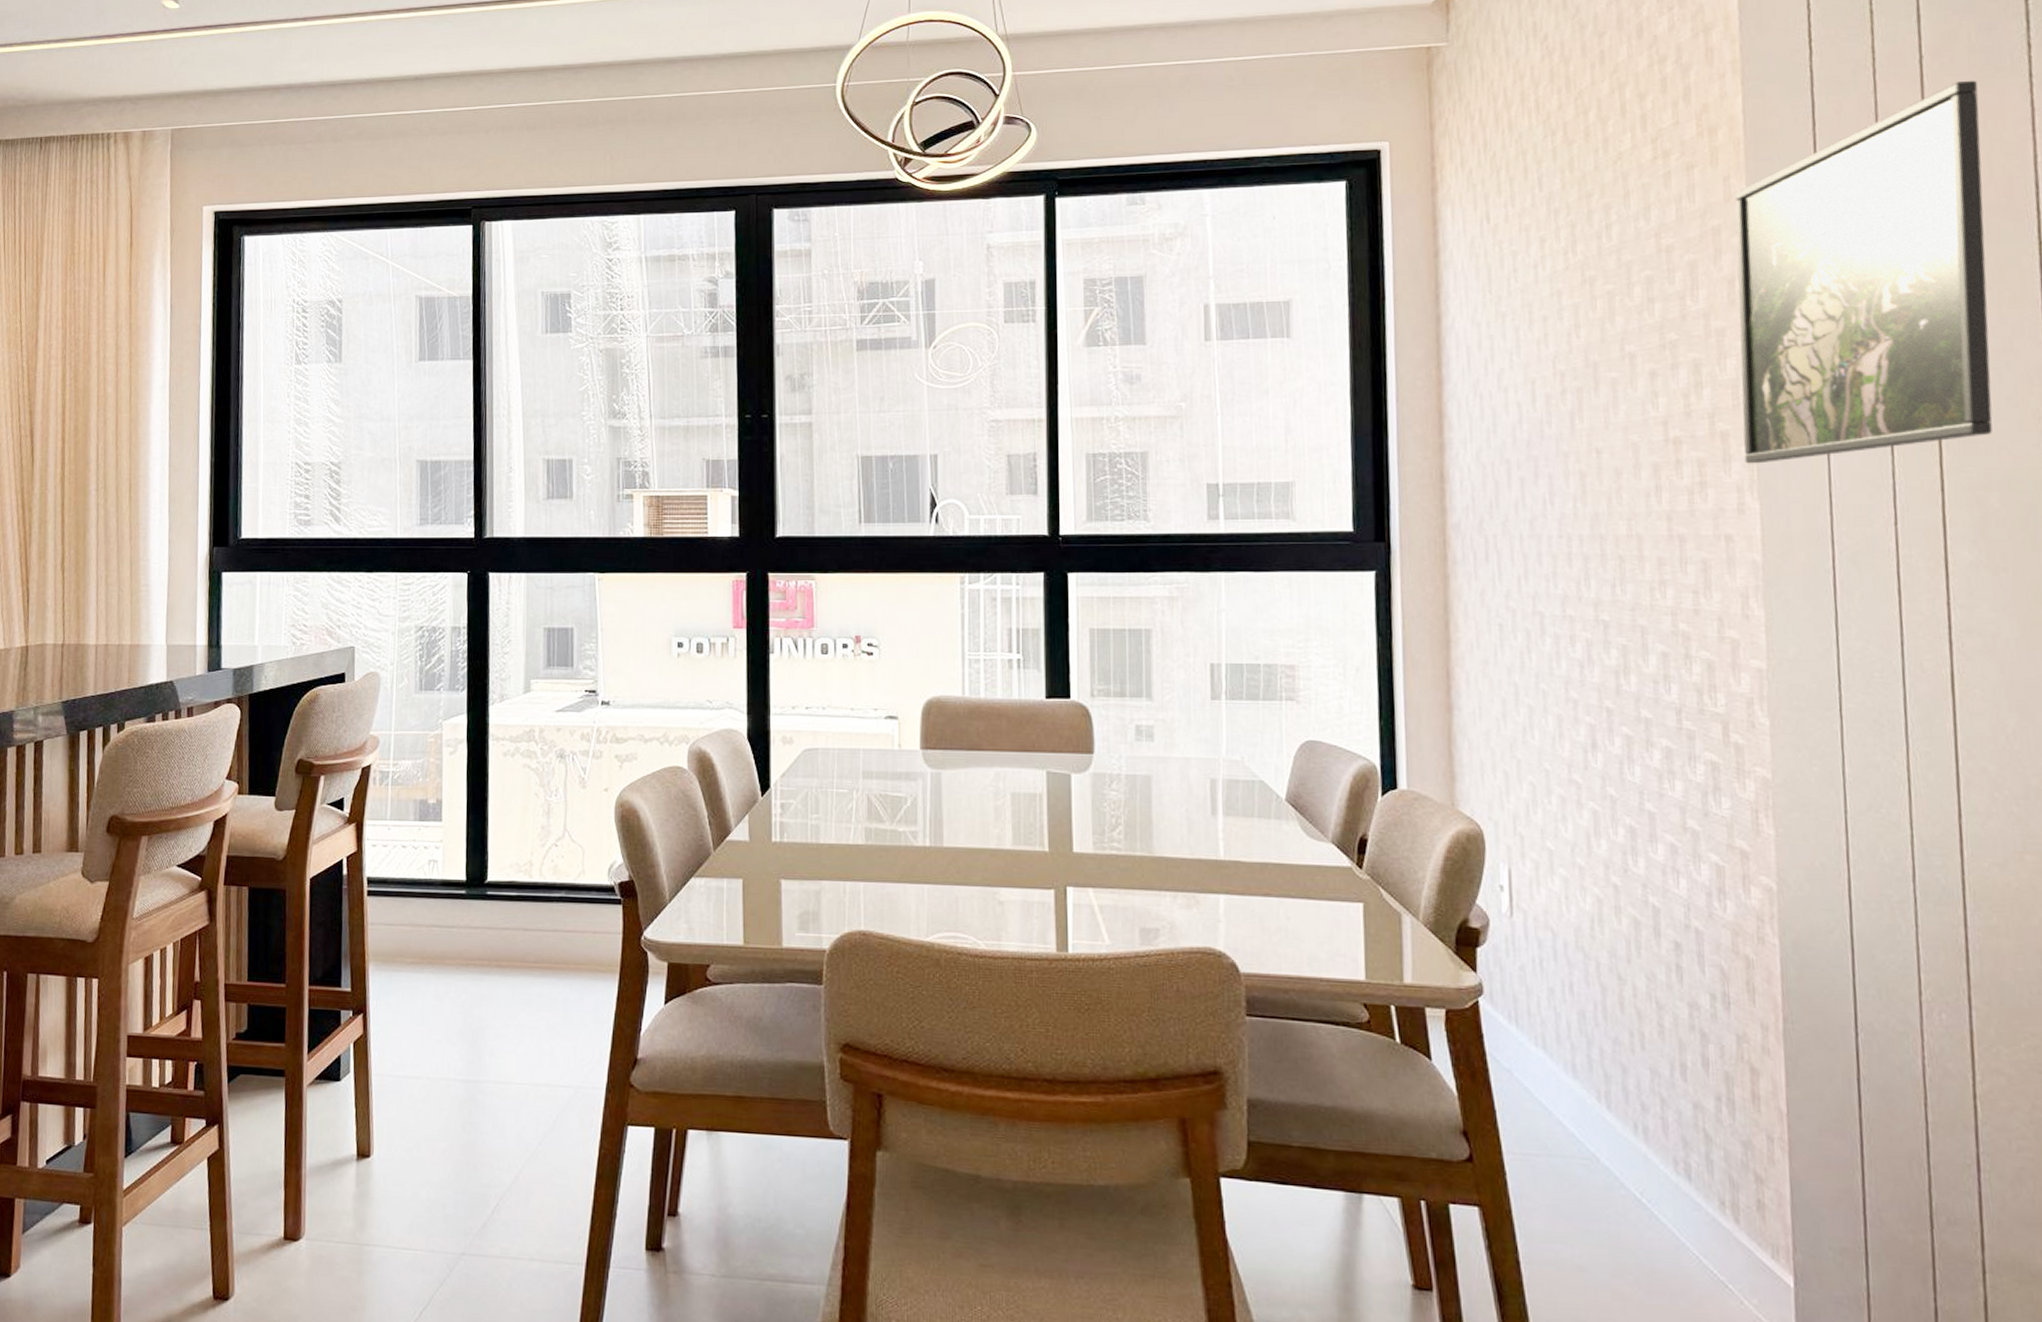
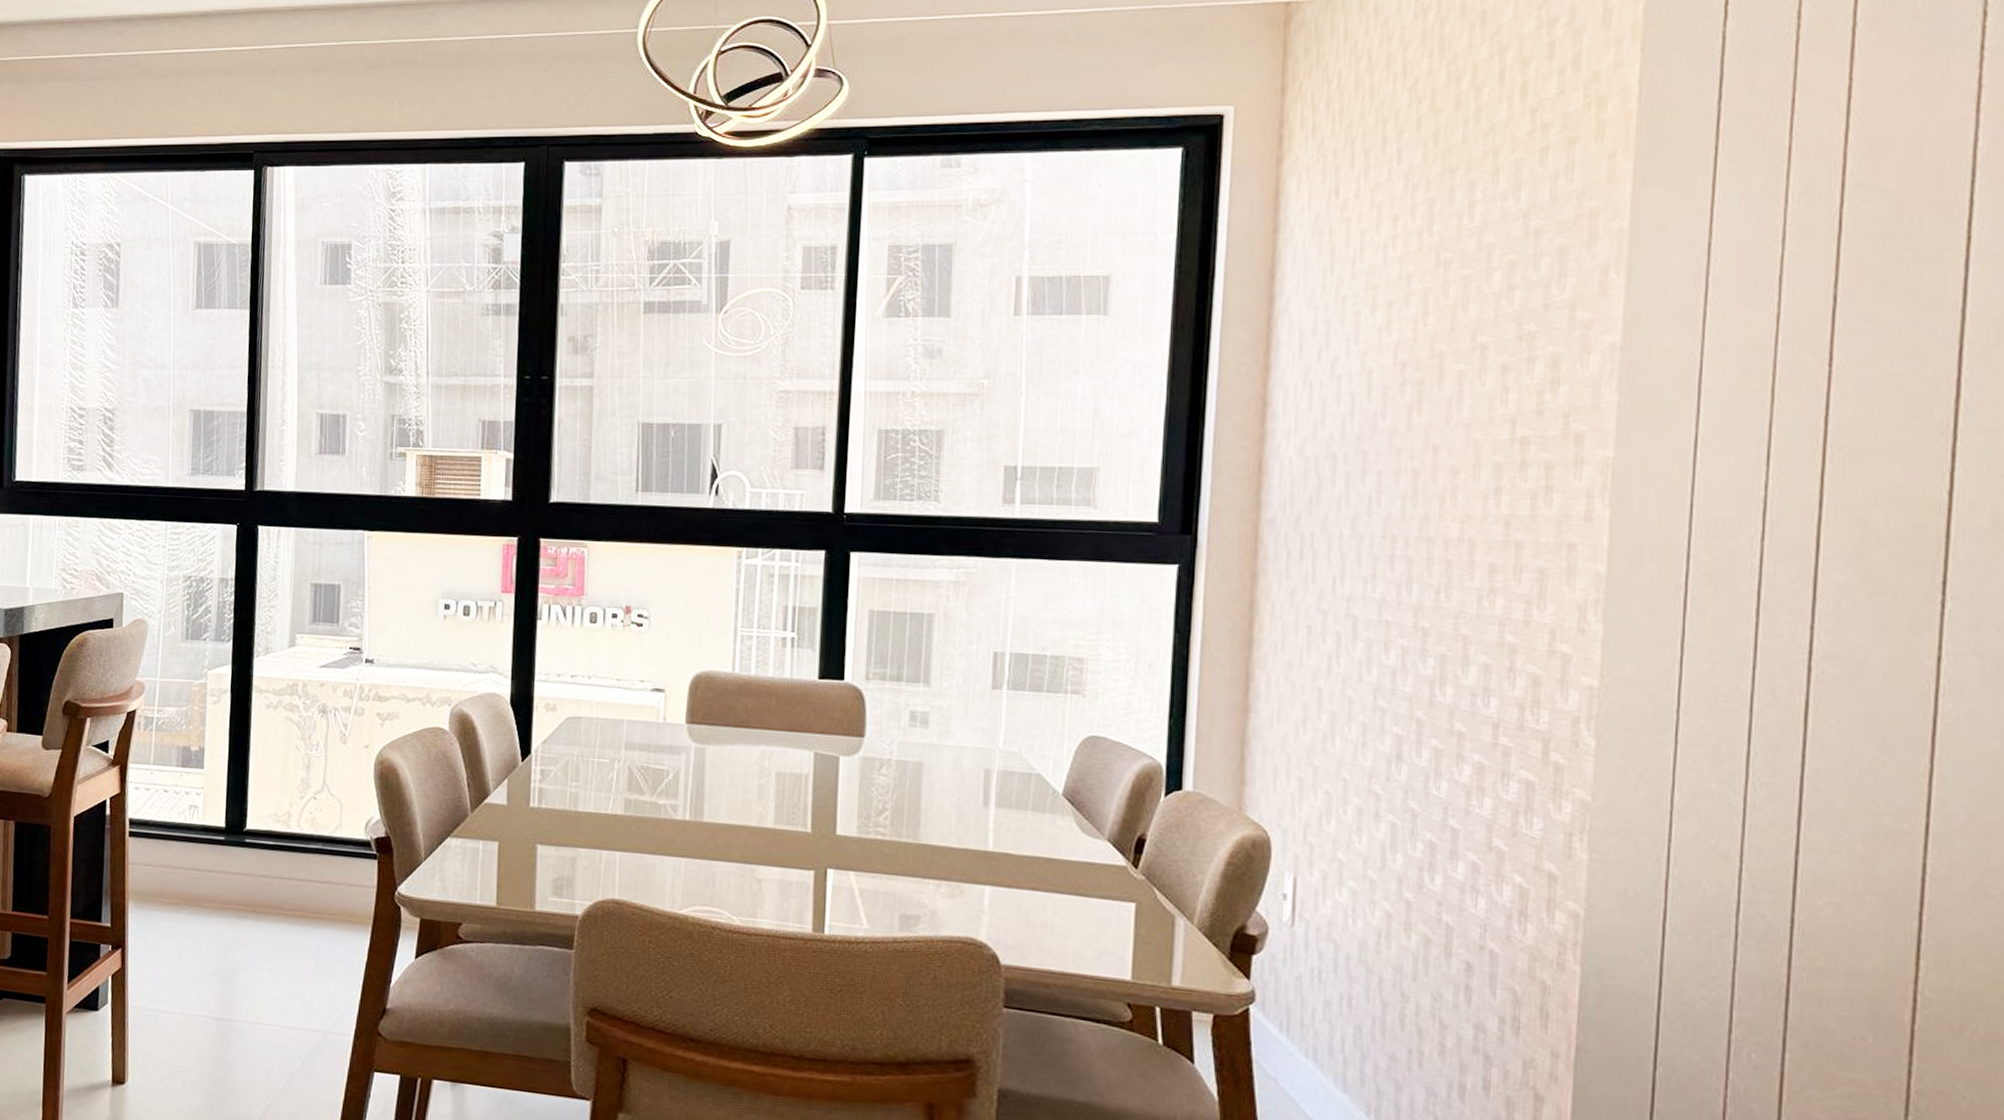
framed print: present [1735,80,1993,464] -> none [1598,52,1919,469]

